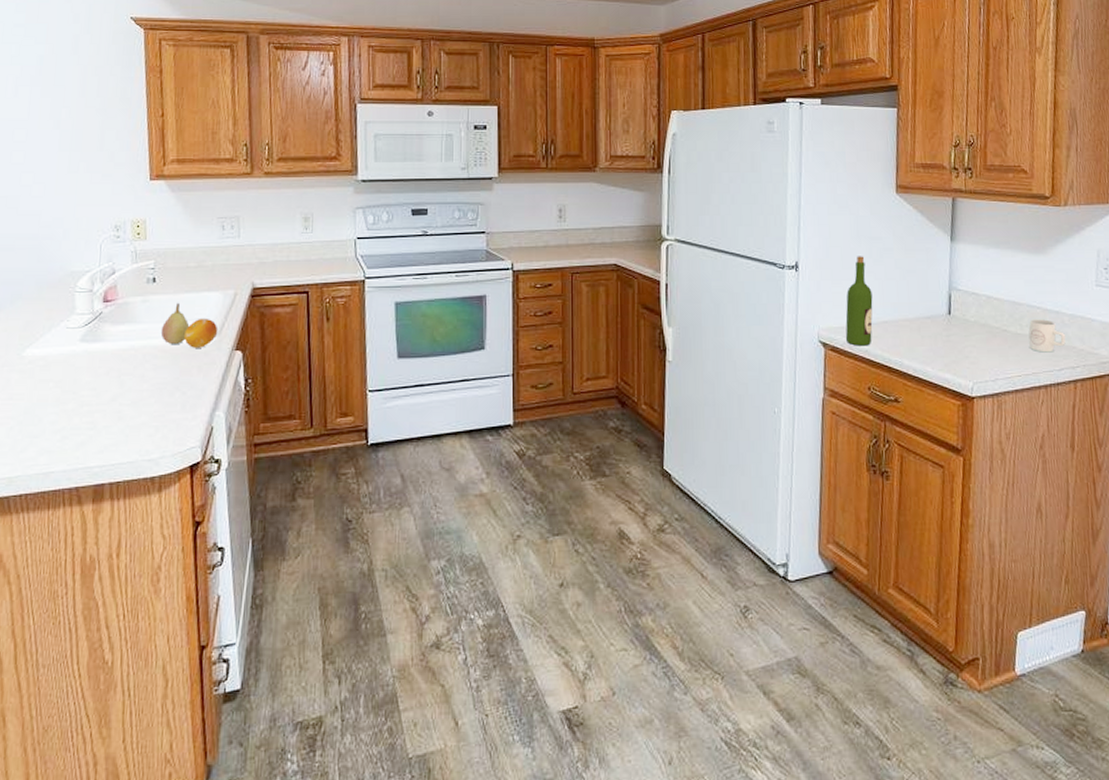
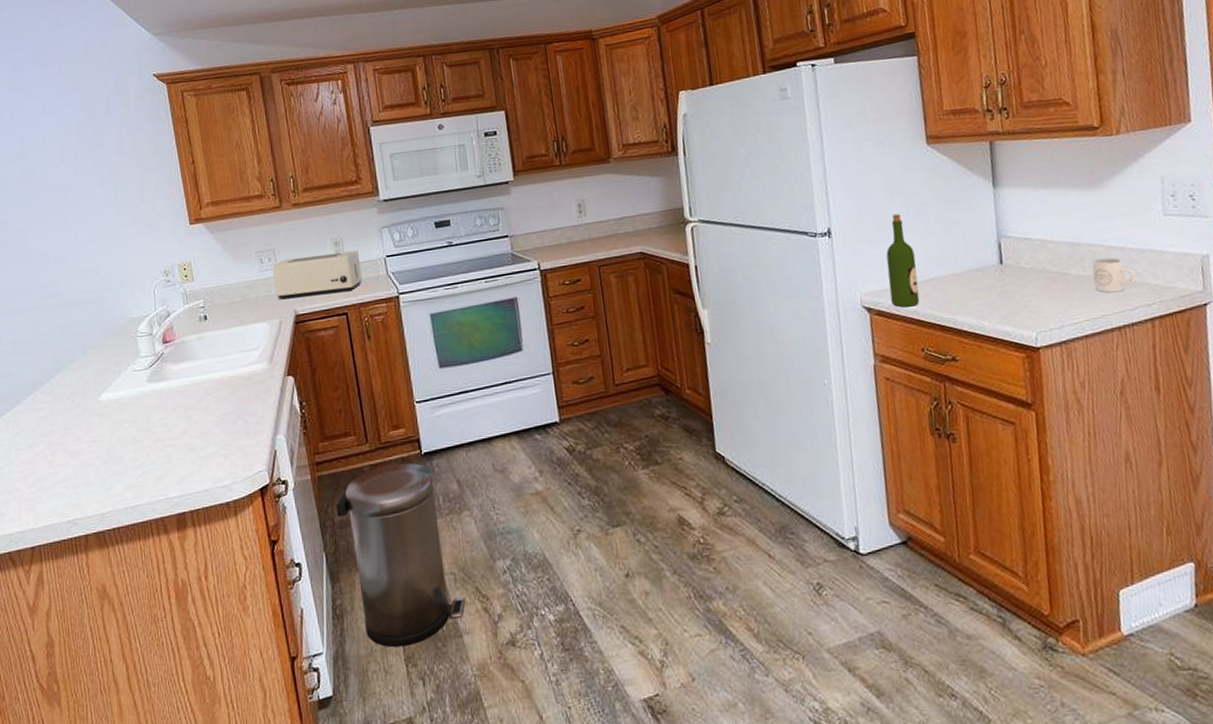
fruit: present [160,302,190,344] -> none [217,336,243,376]
fruit: present [183,317,218,348] -> none [238,348,270,378]
toaster: none [233,228,329,270] -> present [272,250,362,300]
pedal bin: none [269,452,395,643] -> present [336,462,466,648]

